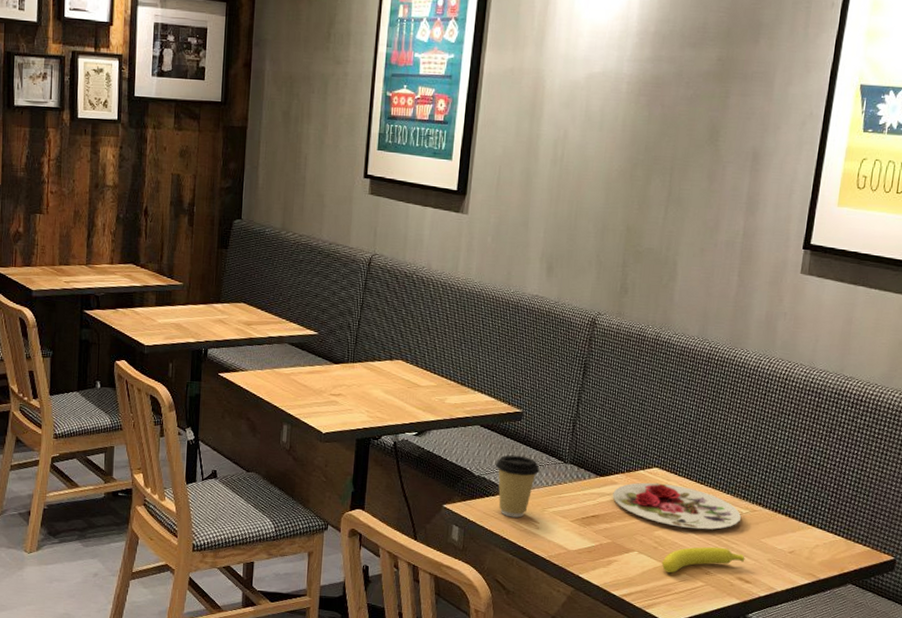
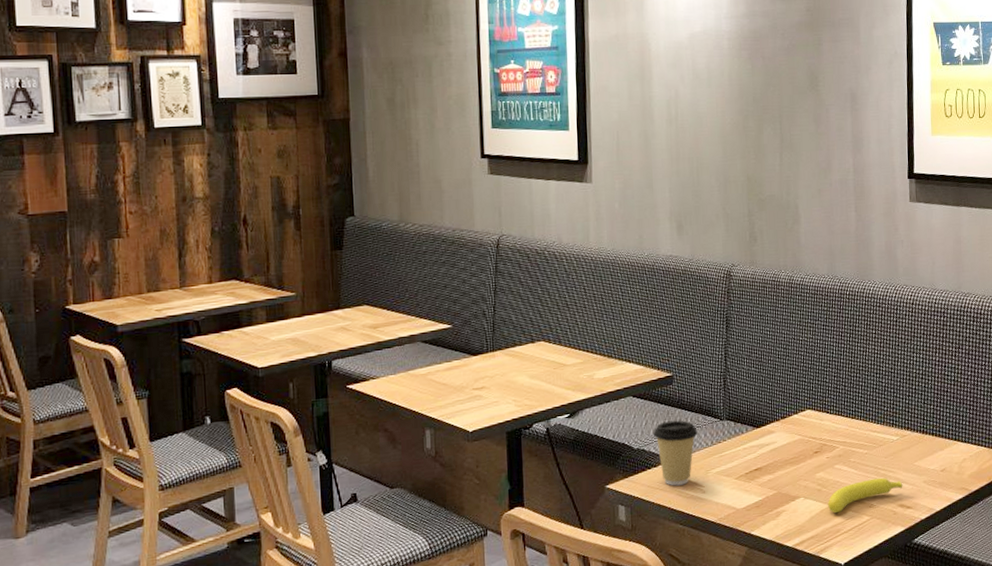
plate: present [612,482,742,530] -> none [771,424,894,466]

